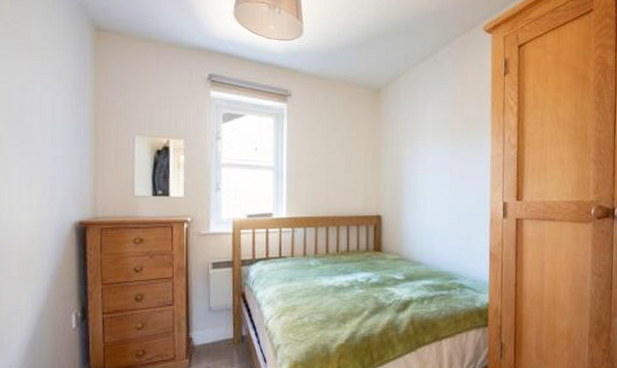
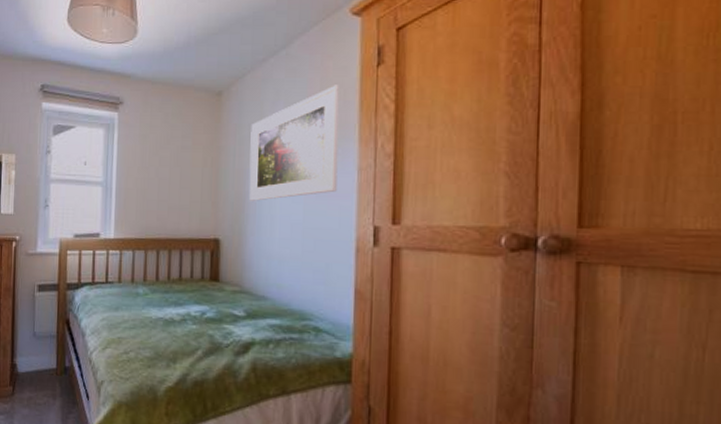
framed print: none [405,88,476,183] -> present [249,85,339,201]

